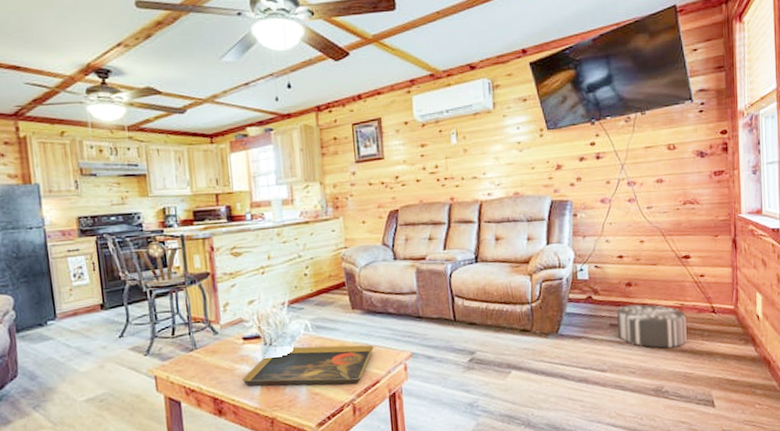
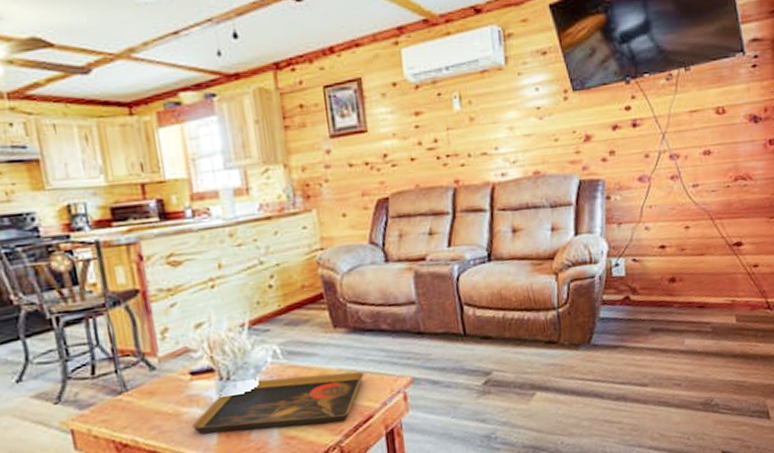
pouf: present [617,304,688,349] -> none [659,302,740,355]

